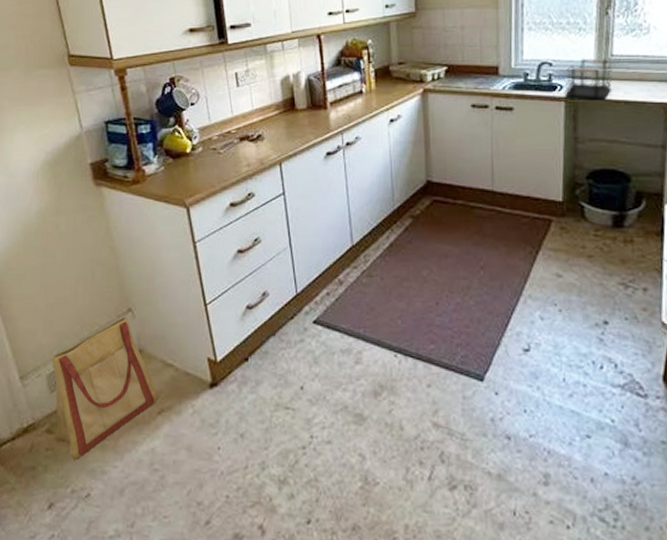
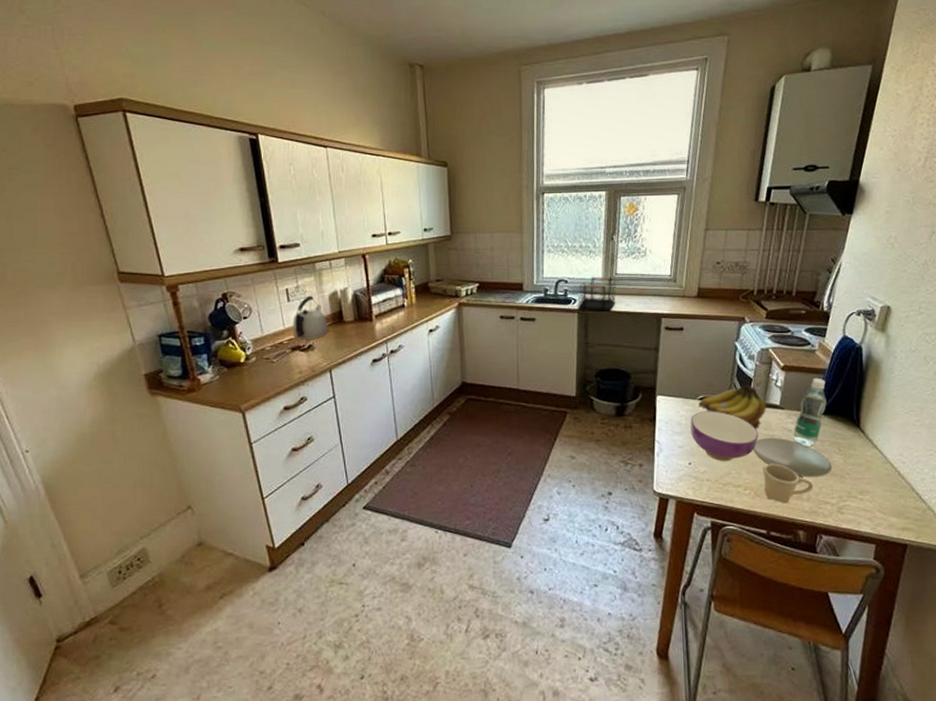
shopping bag: present [52,316,158,460] -> none [113,514,219,645]
kettle: none [241,80,281,129] -> present [292,295,330,340]

